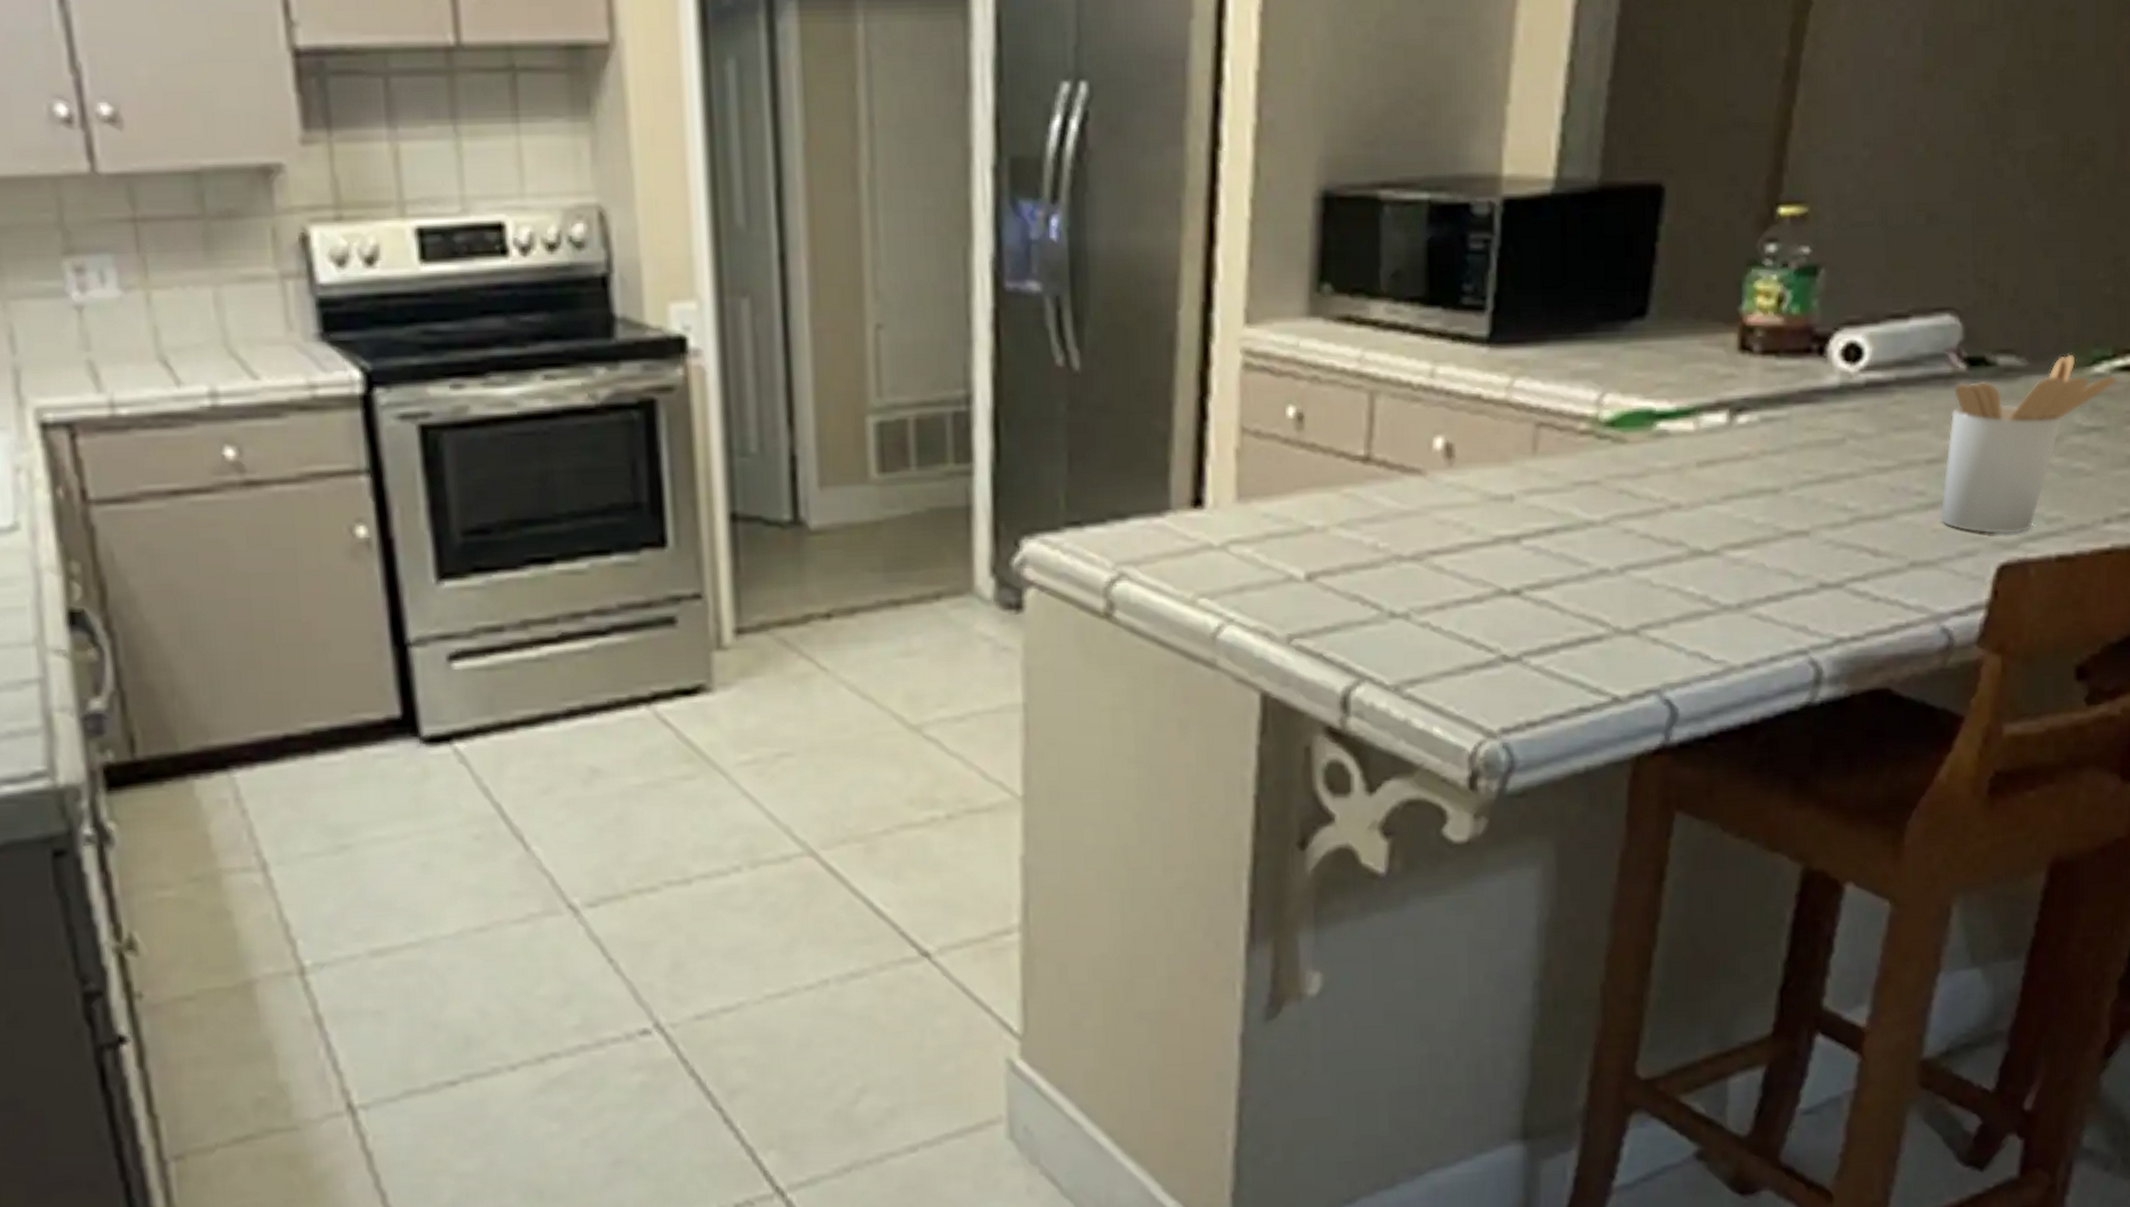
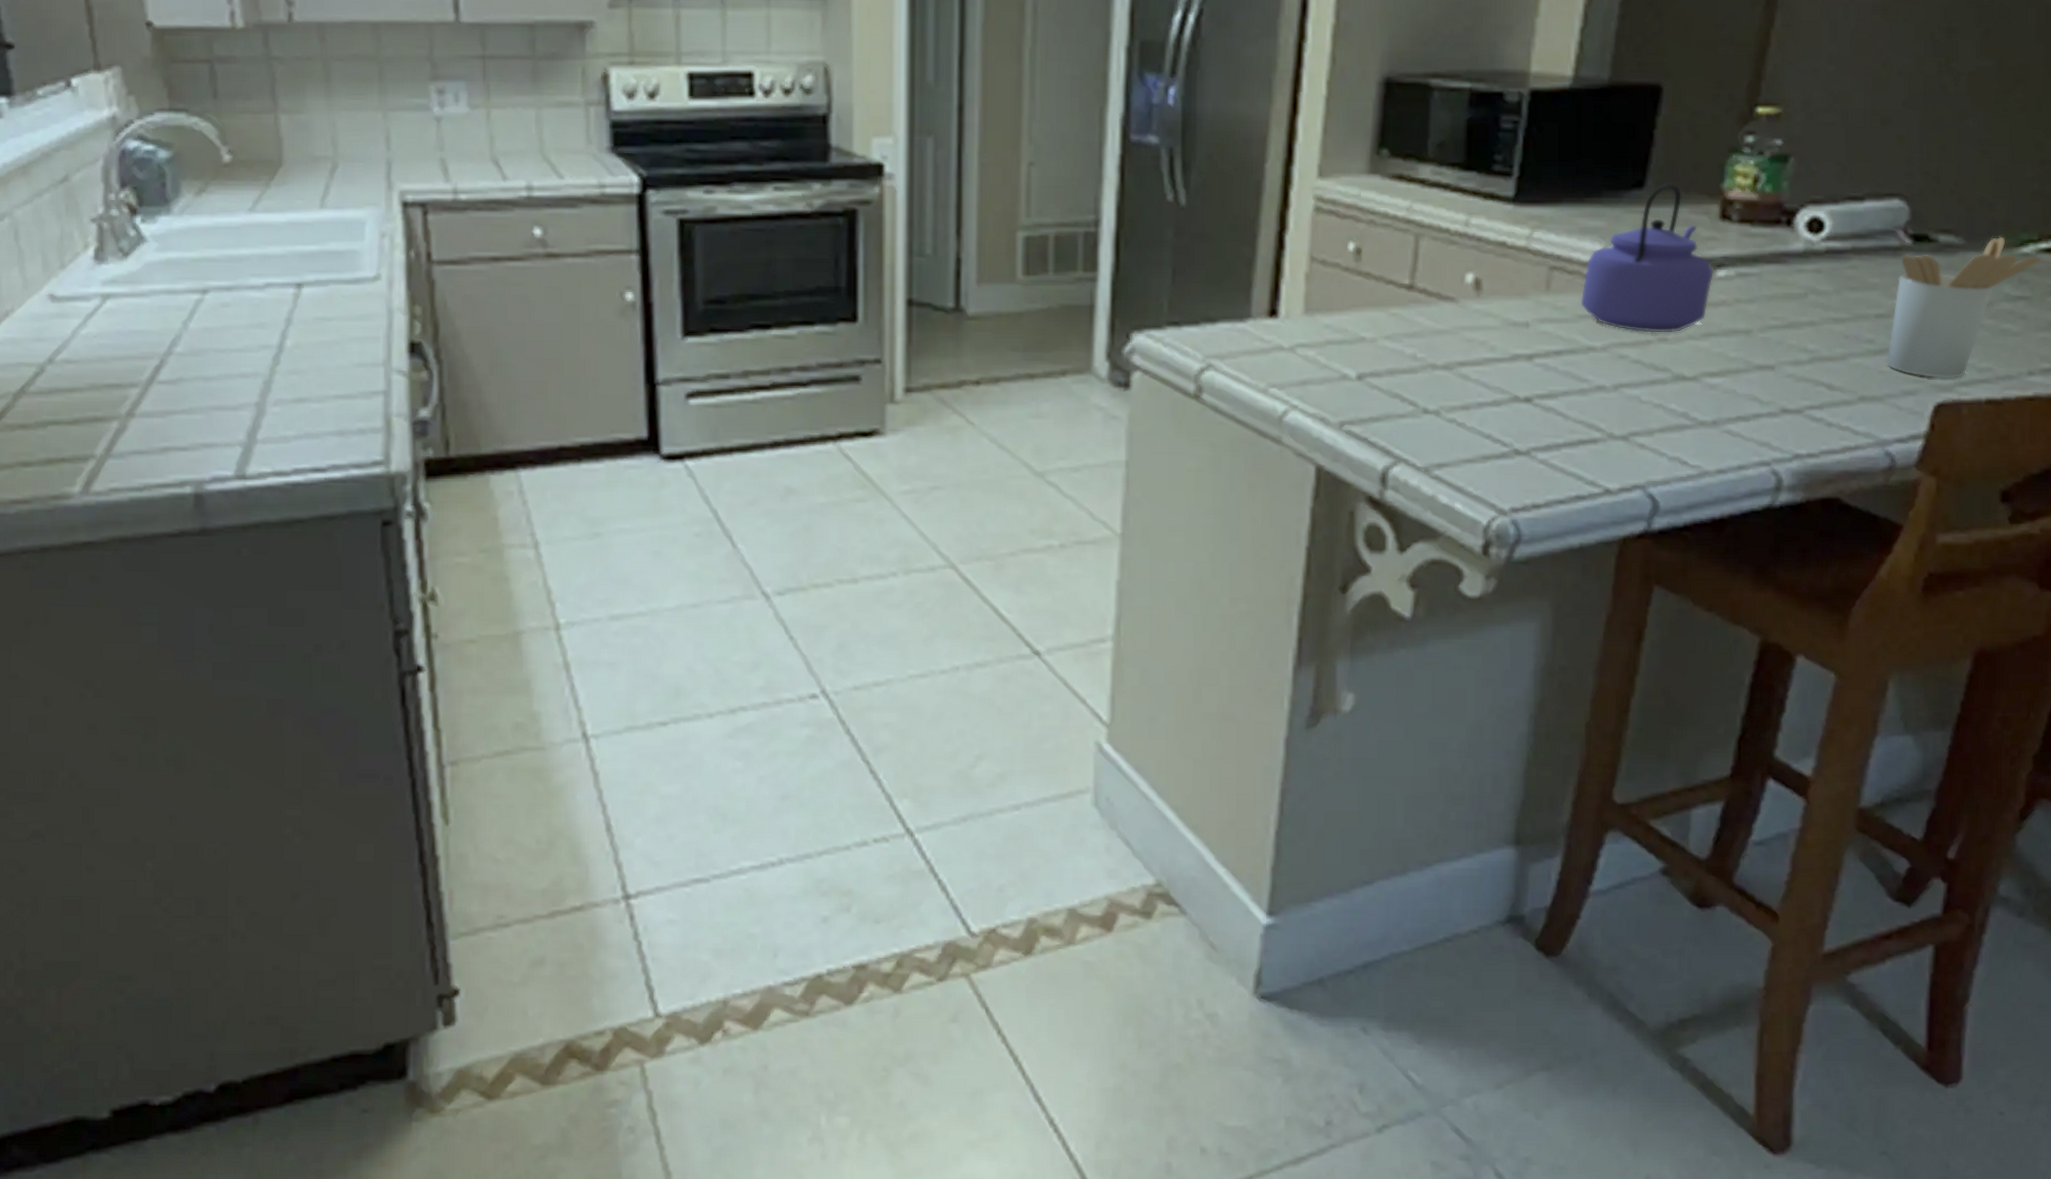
kettle: none [1574,309,1733,499] -> present [1580,183,1714,333]

